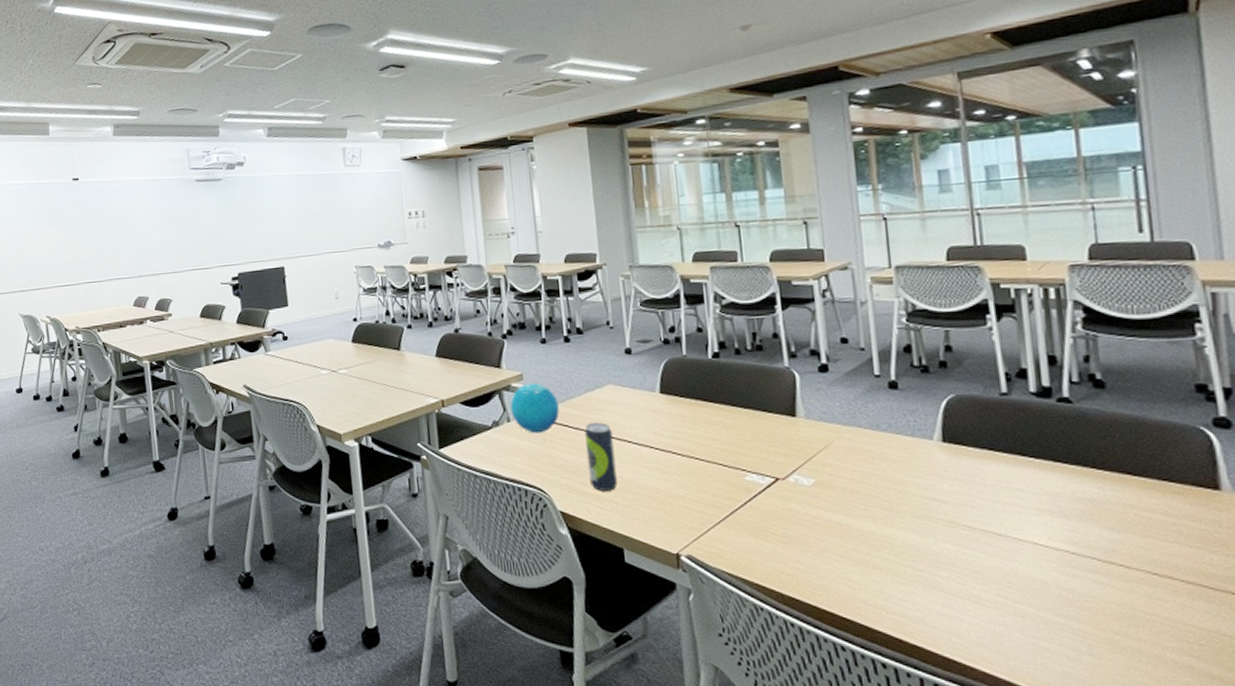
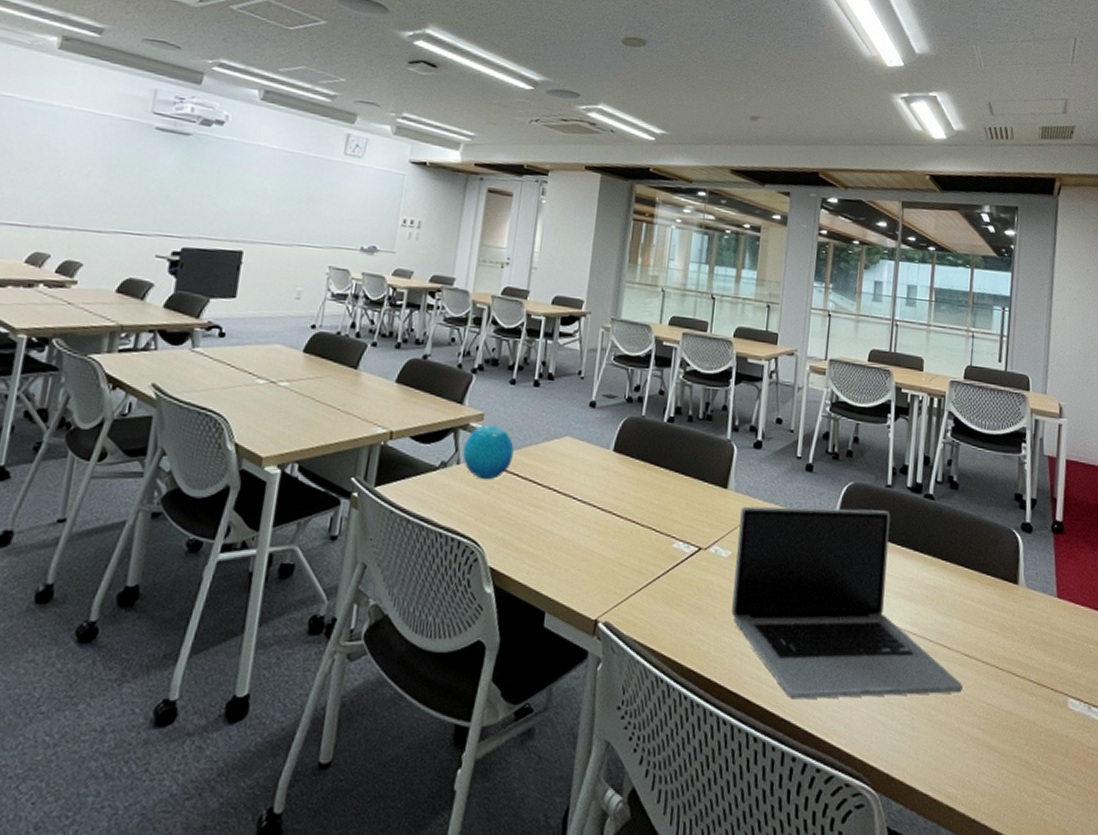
beverage can: present [585,422,618,491] -> none [527,474,560,549]
laptop: none [816,421,1157,625] -> present [731,506,963,700]

